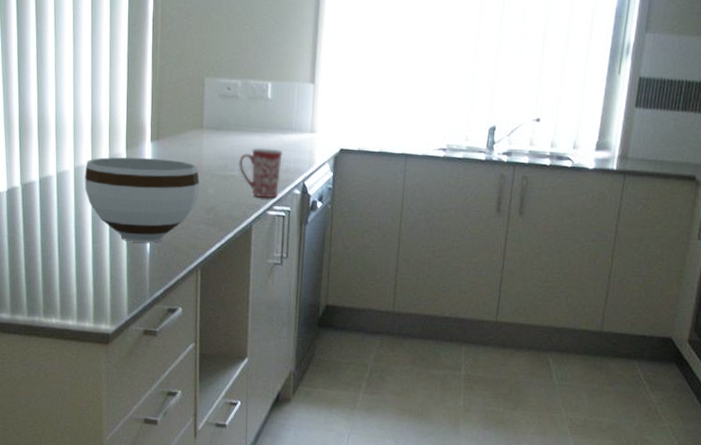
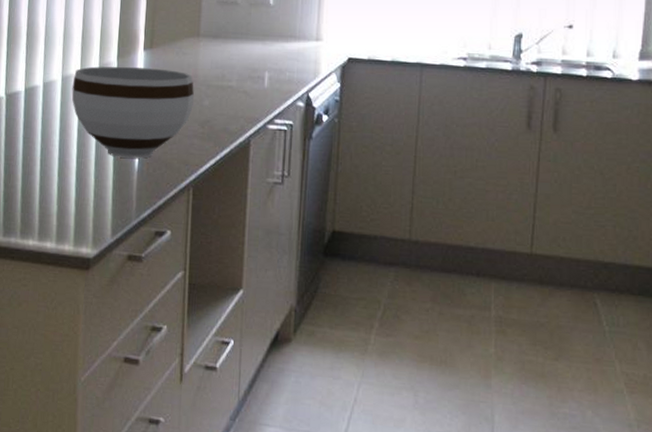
mug: present [239,147,284,198] -> none [237,56,286,111]

